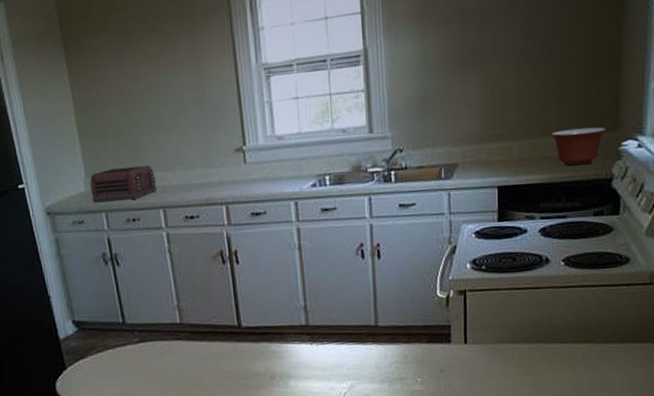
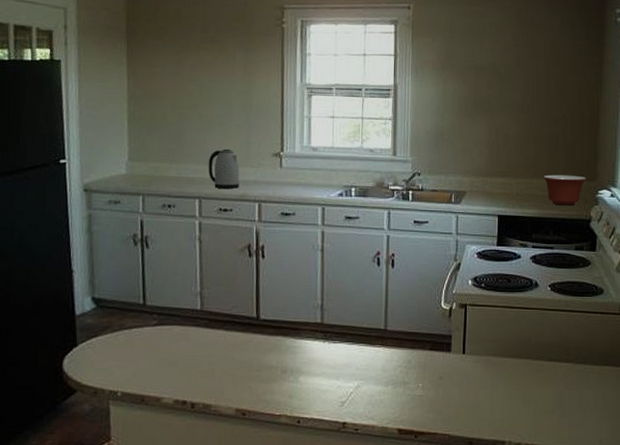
toaster: present [90,165,157,202] -> none [131,156,196,187]
kettle: none [167,151,203,195] -> present [208,149,240,189]

